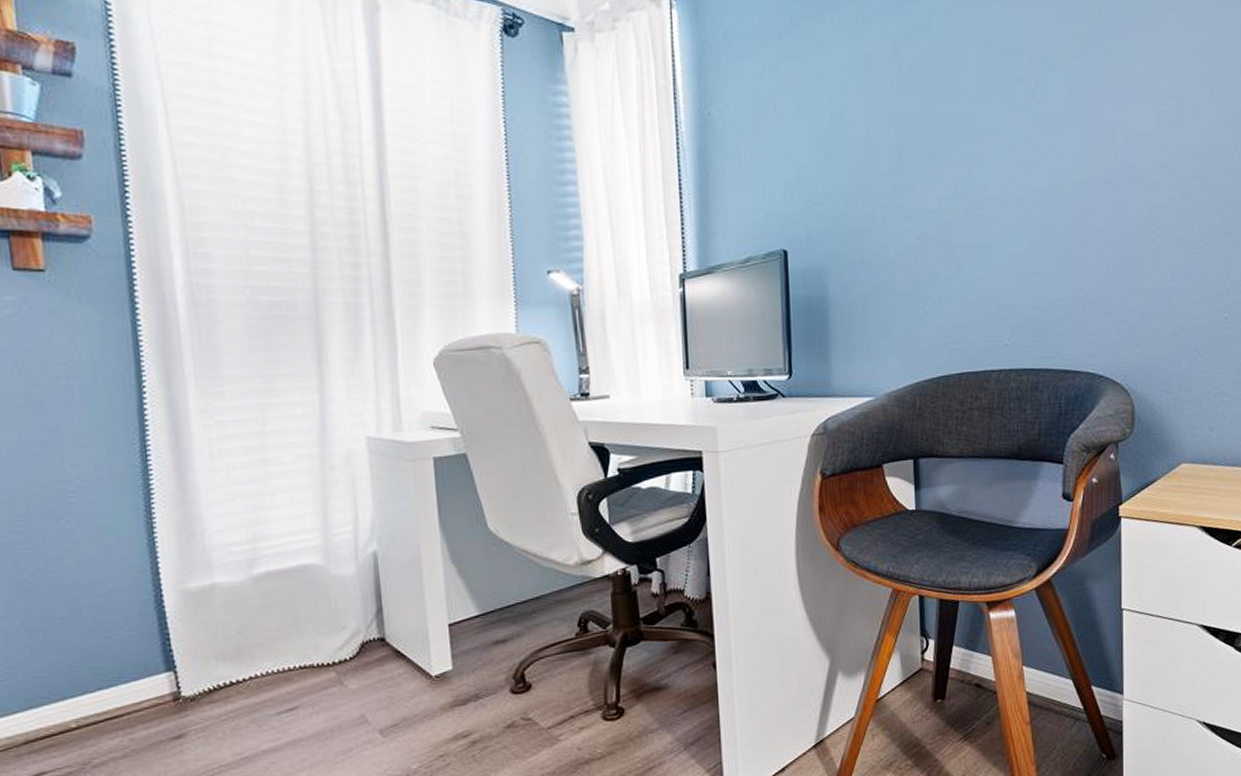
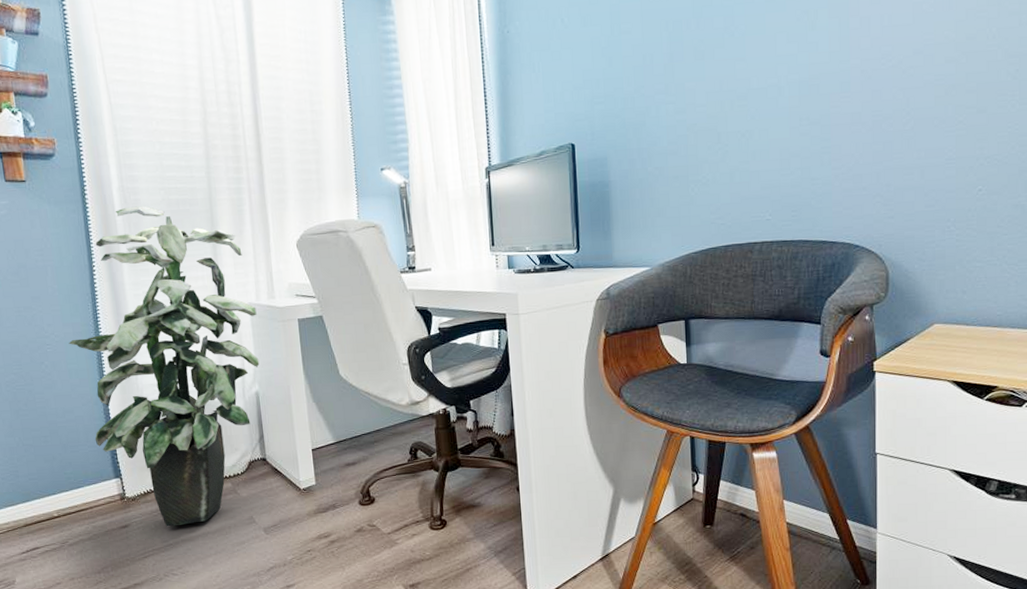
indoor plant: none [102,308,379,734] -> present [68,206,260,527]

